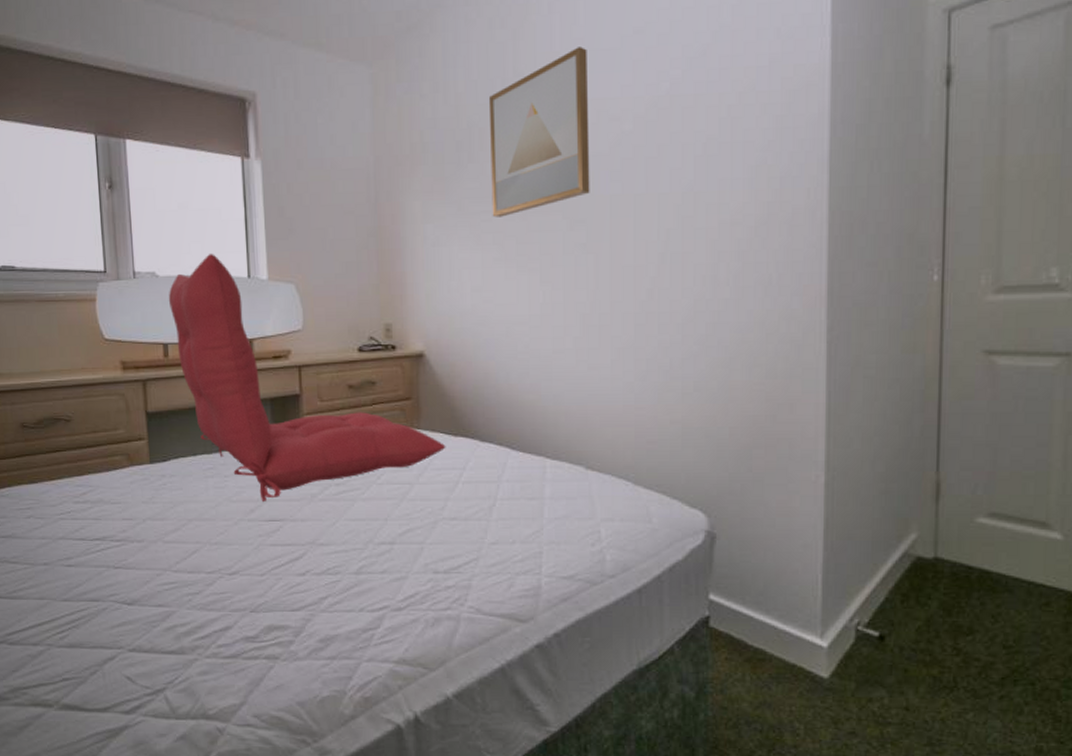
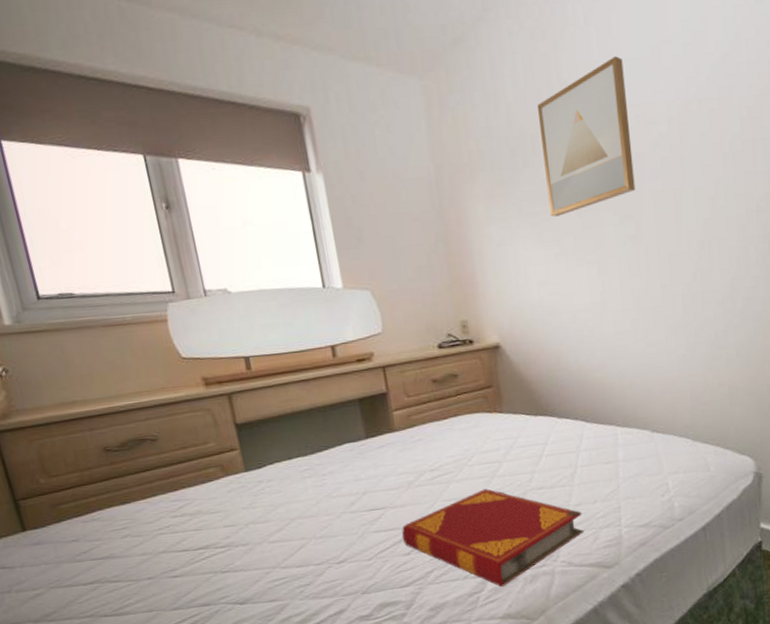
seat cushion: present [168,254,446,501] -> none [243,267,528,494]
hardback book: none [298,512,498,626] -> present [401,489,584,587]

